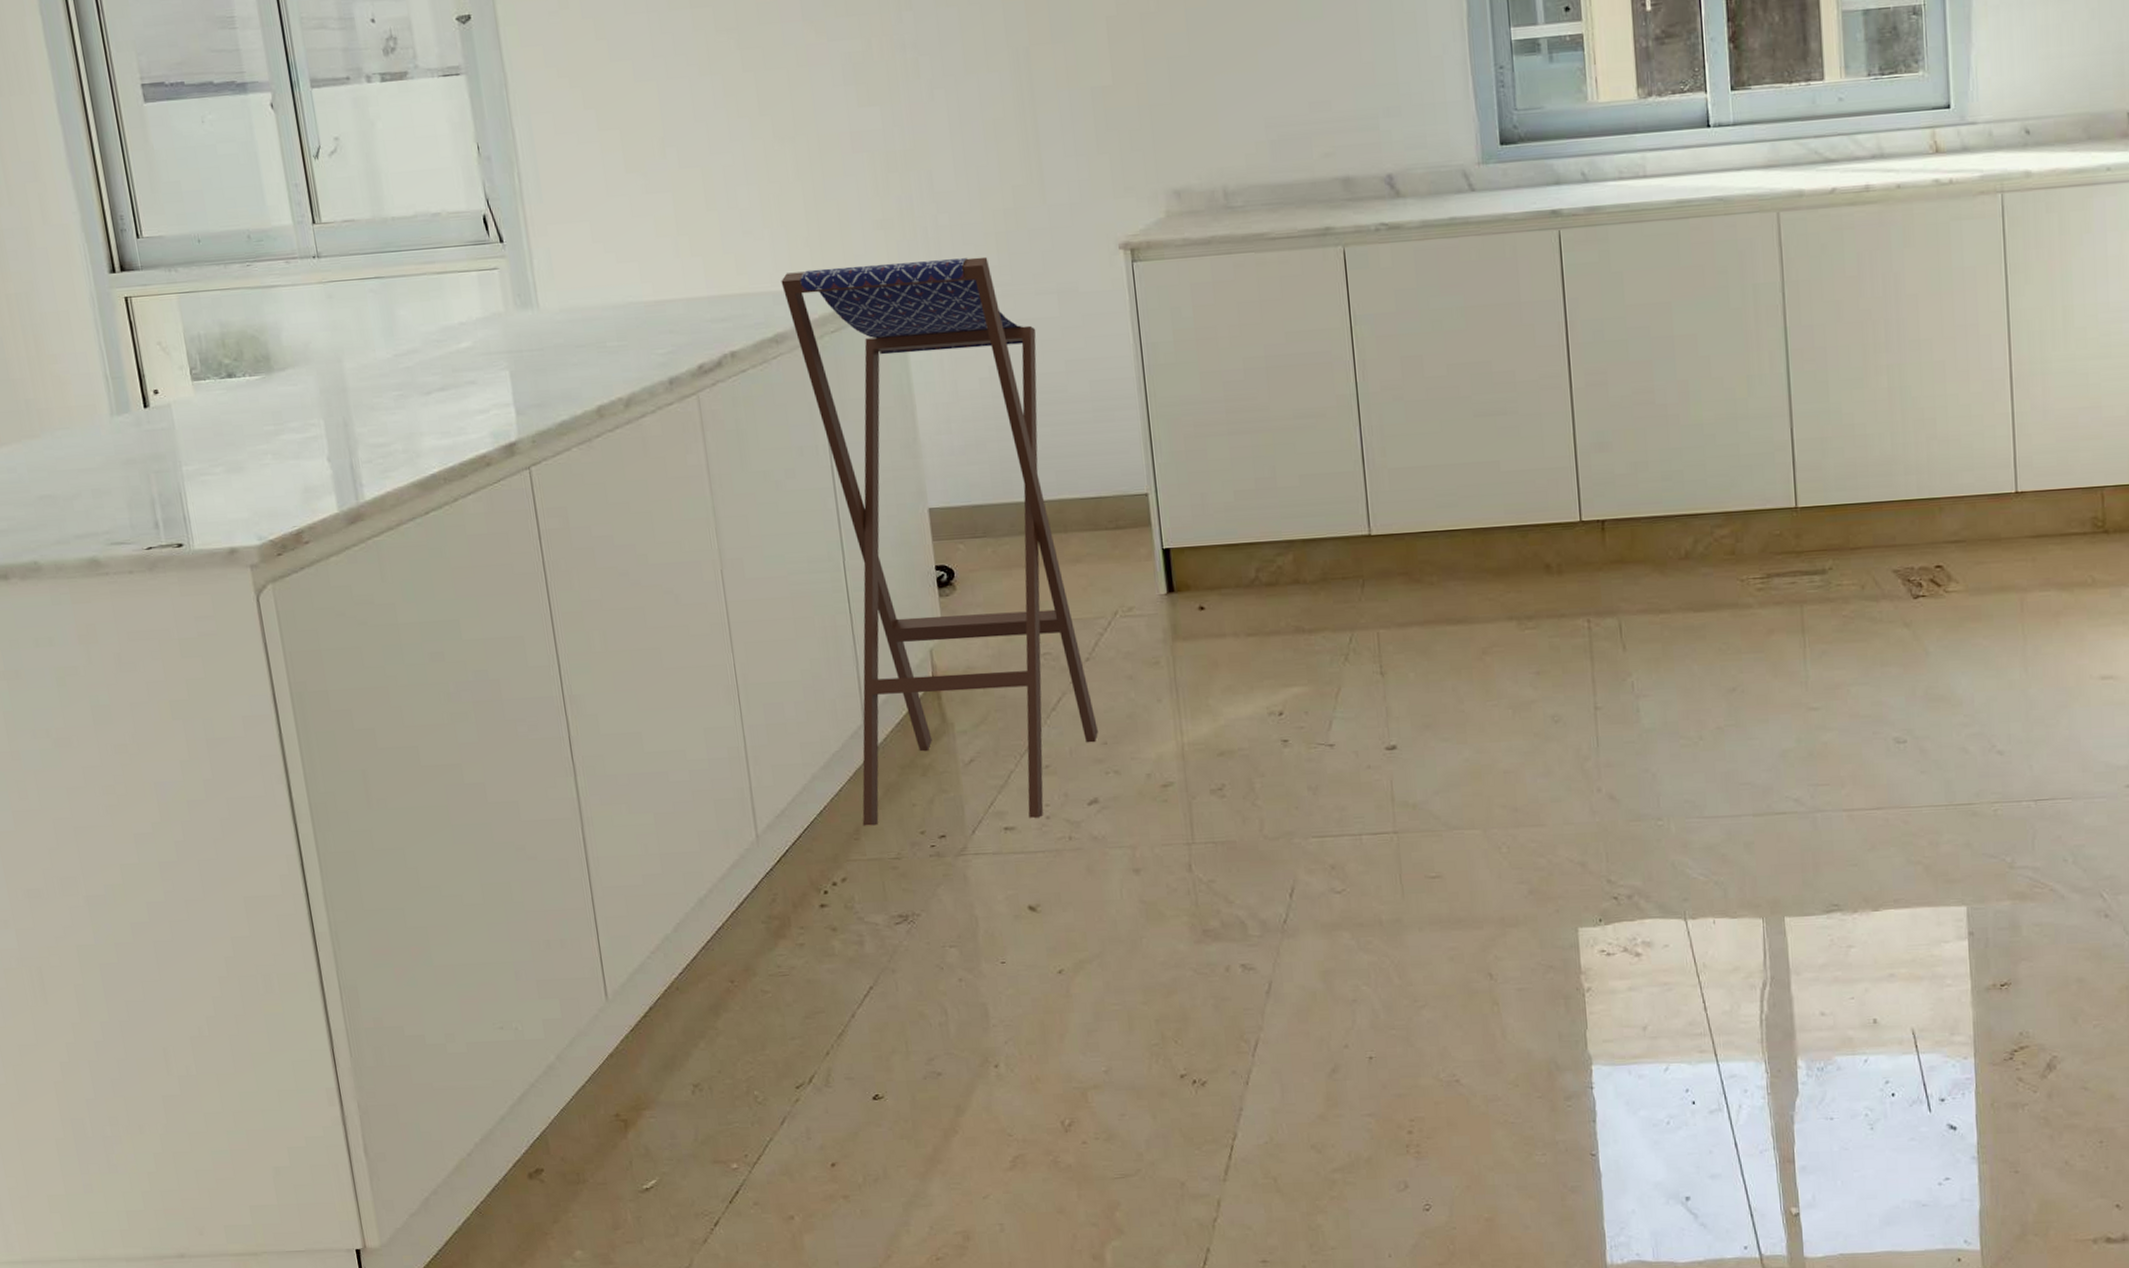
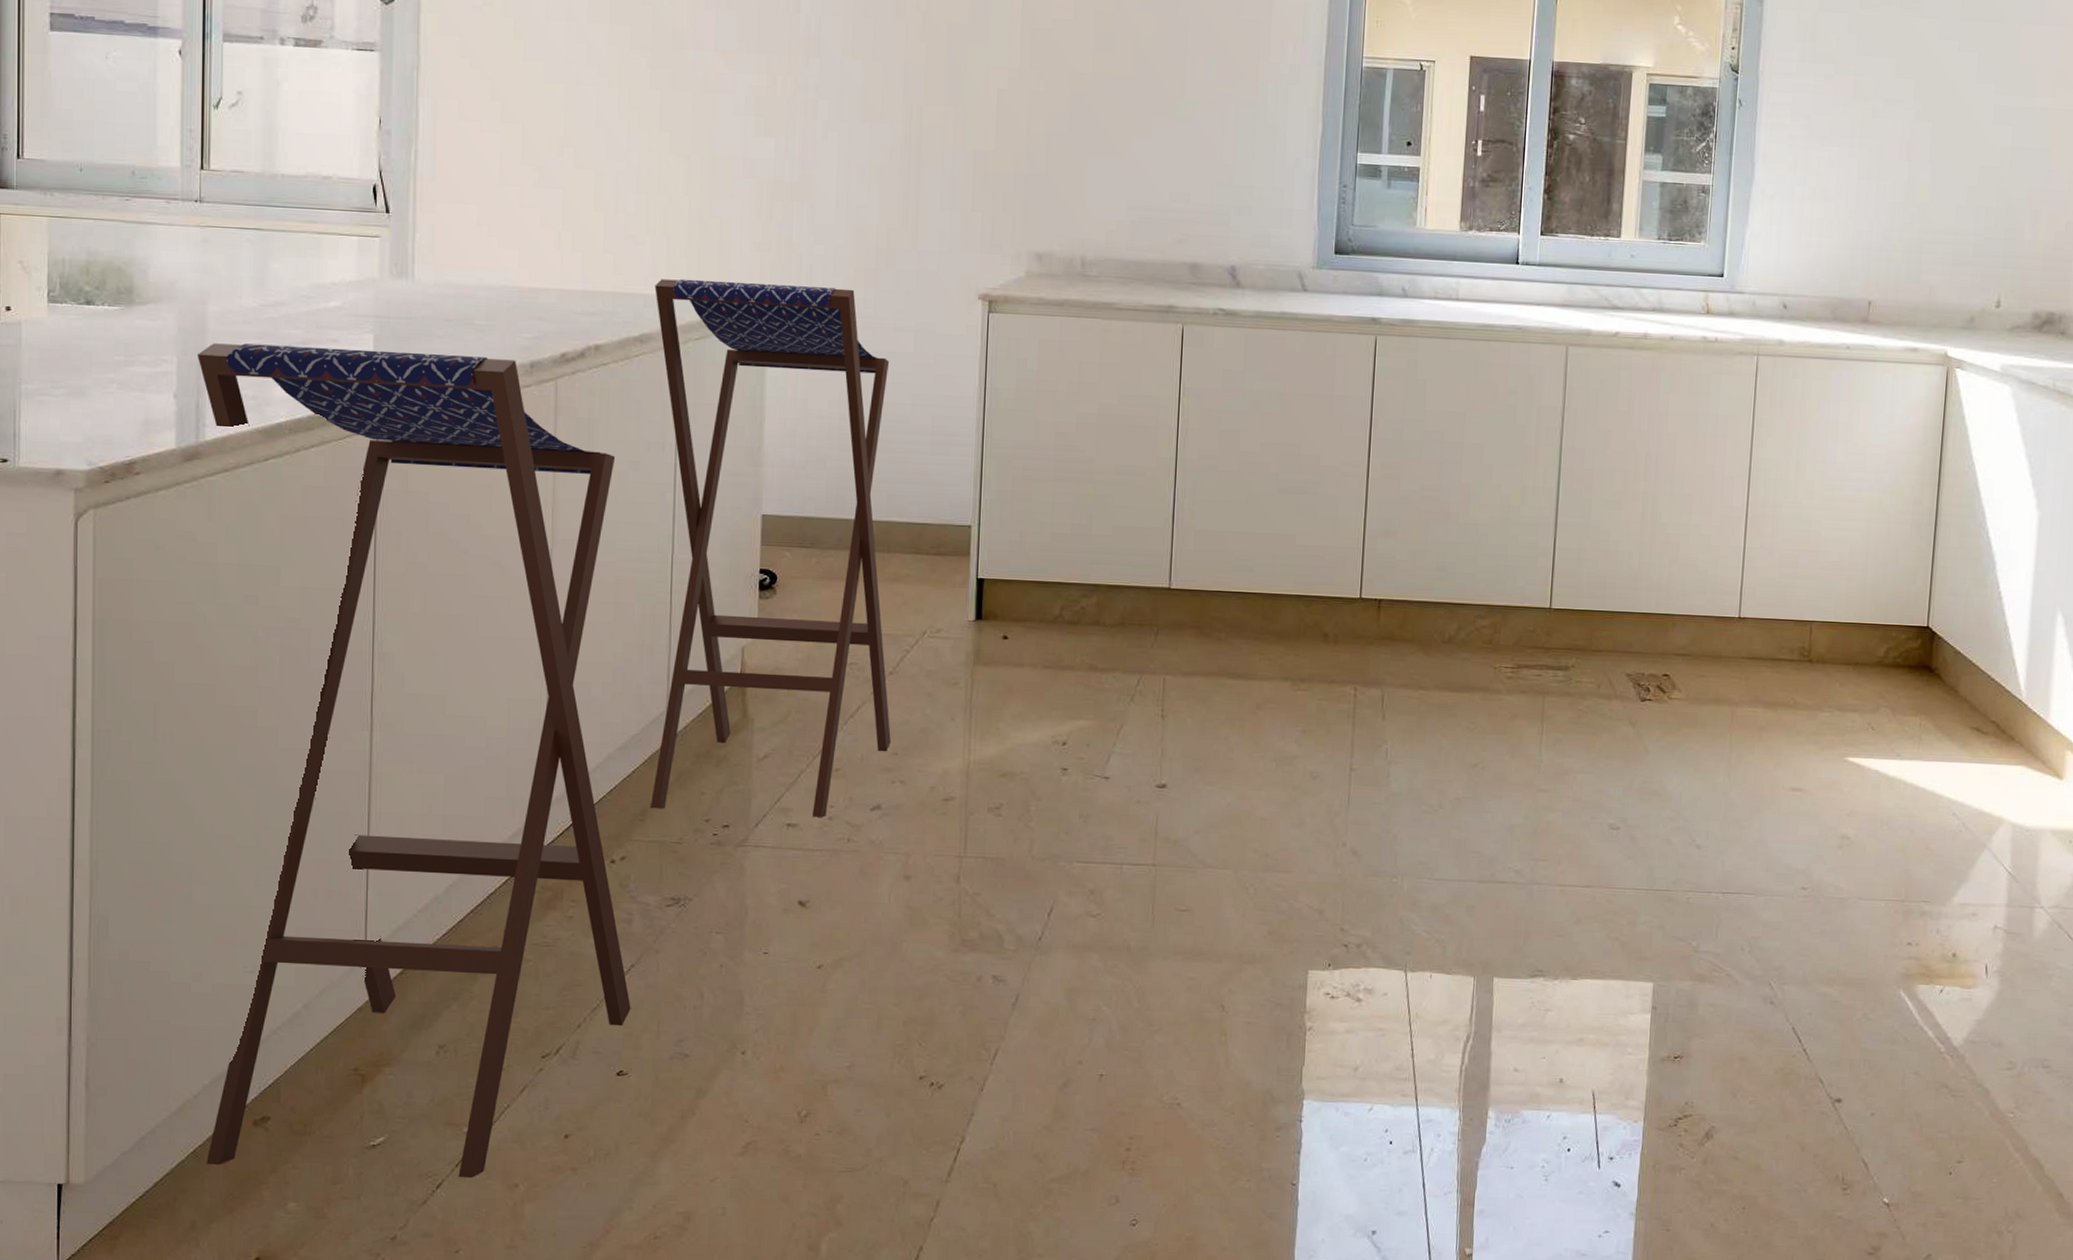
stool: none [343,378,877,1220] -> present [197,343,631,1179]

